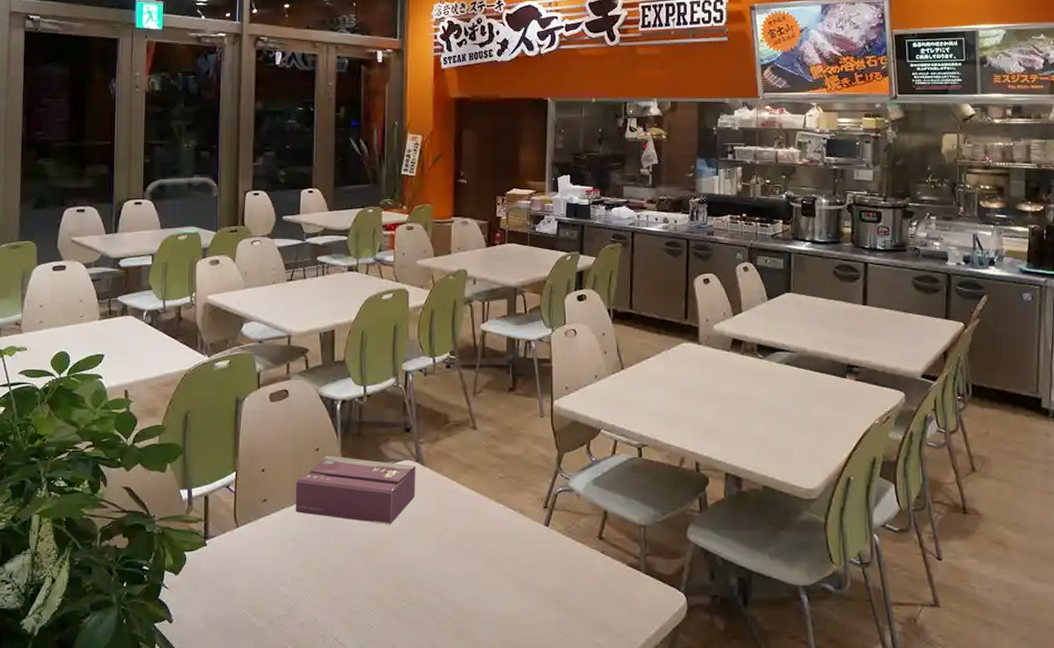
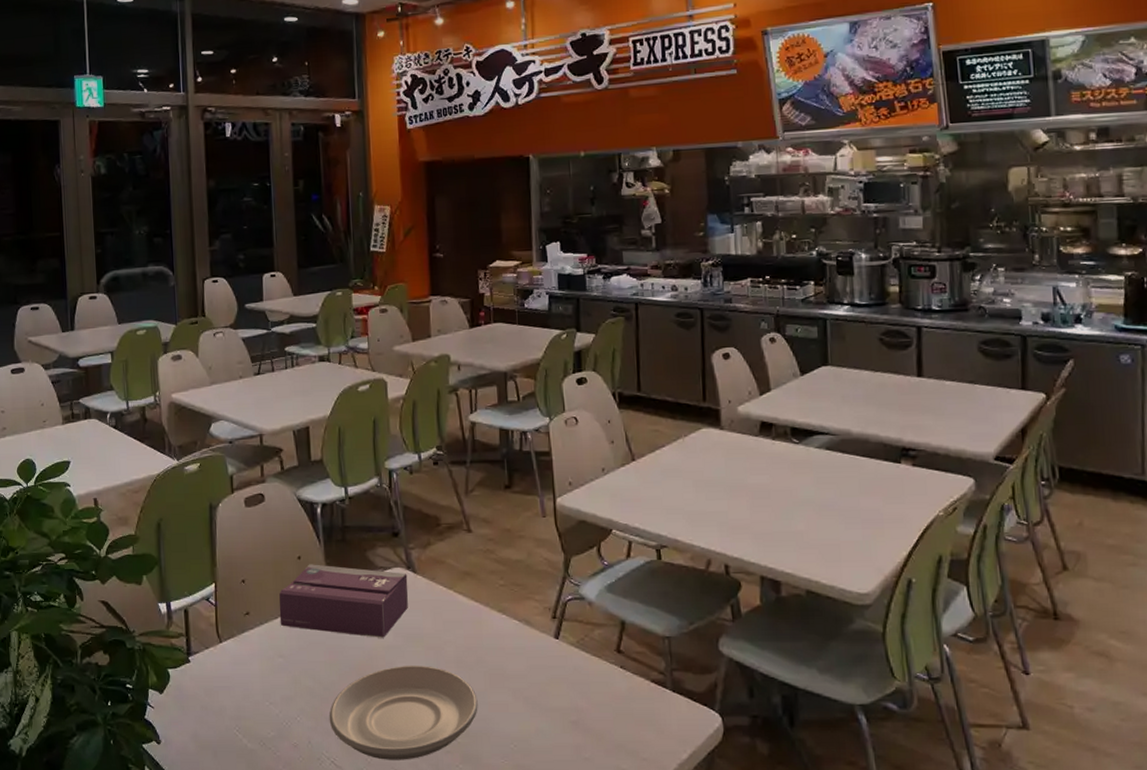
plate: none [335,550,473,637] -> present [329,666,478,760]

